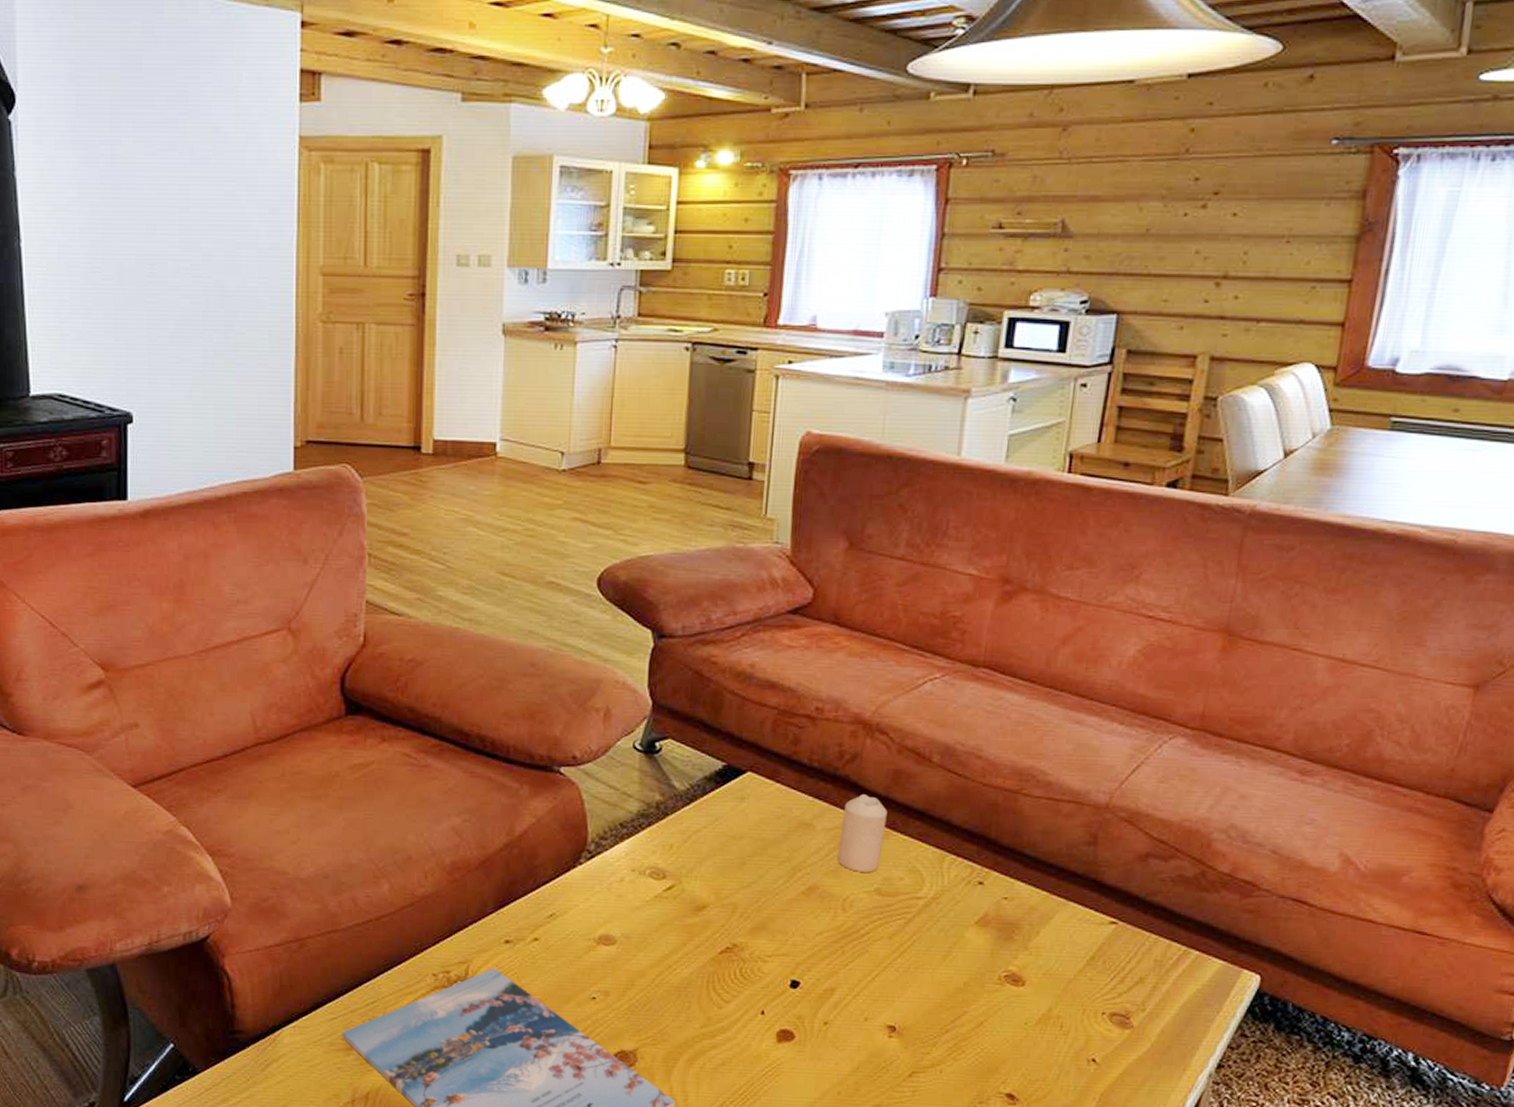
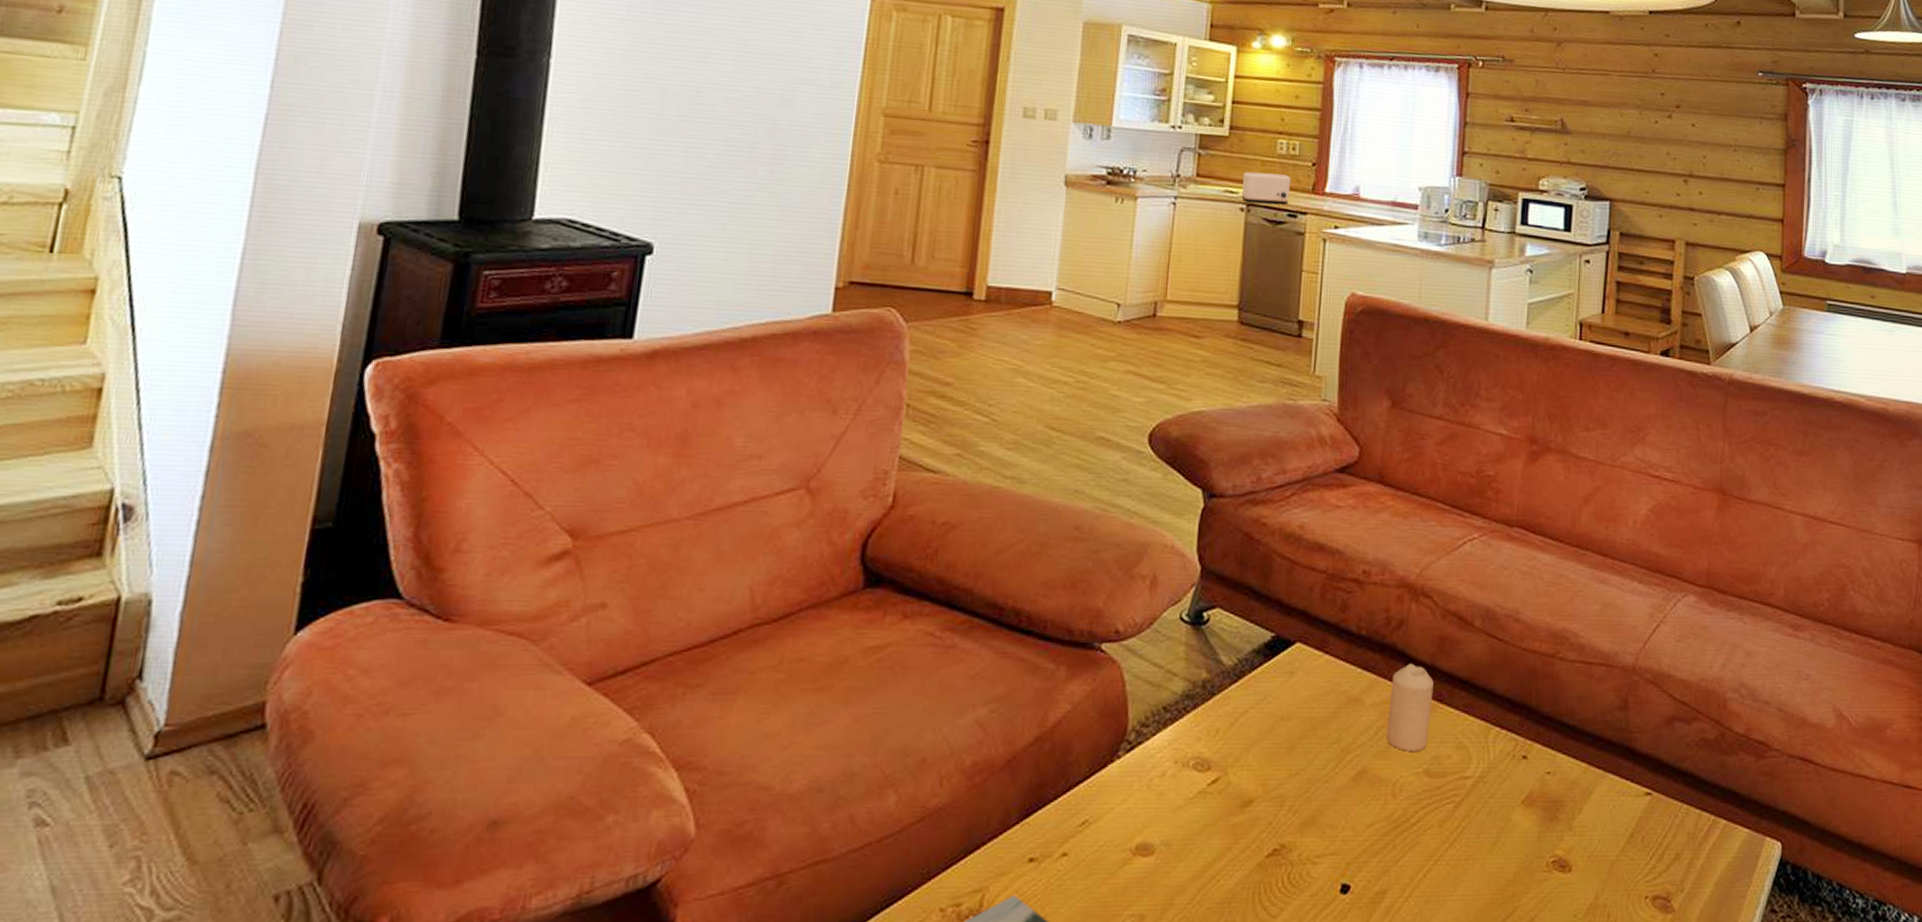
toaster: none [686,307,741,341] -> present [1241,171,1292,204]

